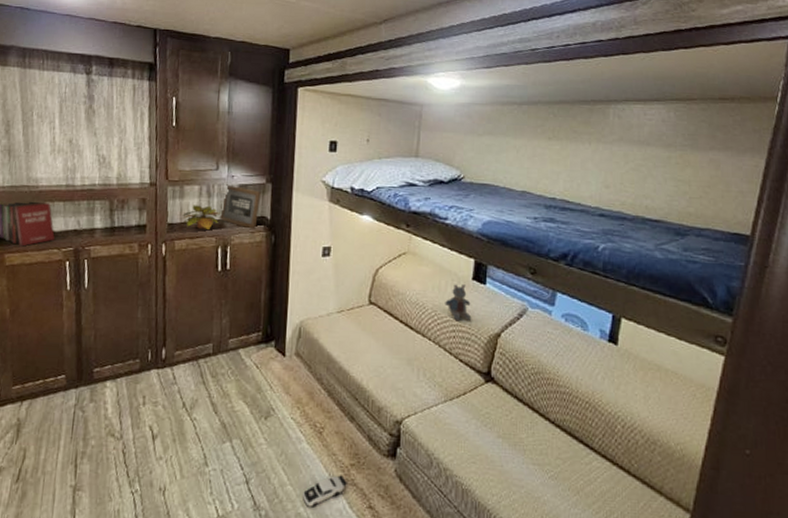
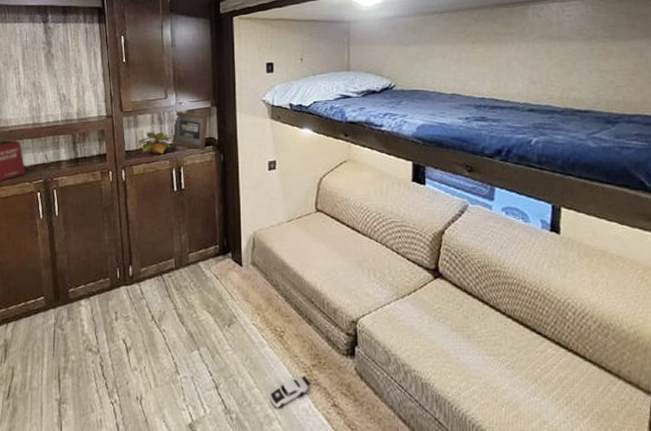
stuffed animal: present [445,284,472,322] -> none [388,186,415,222]

